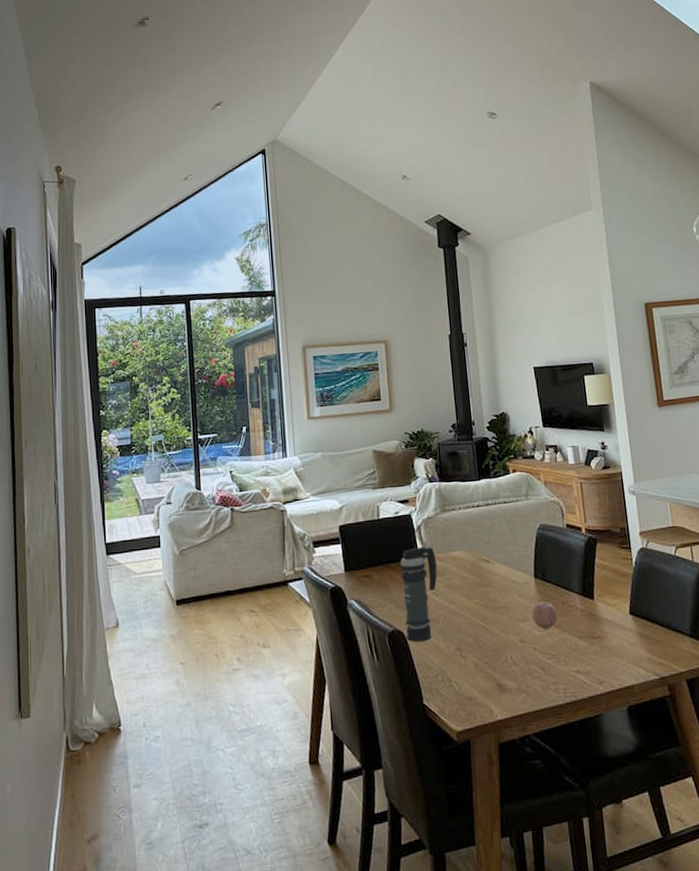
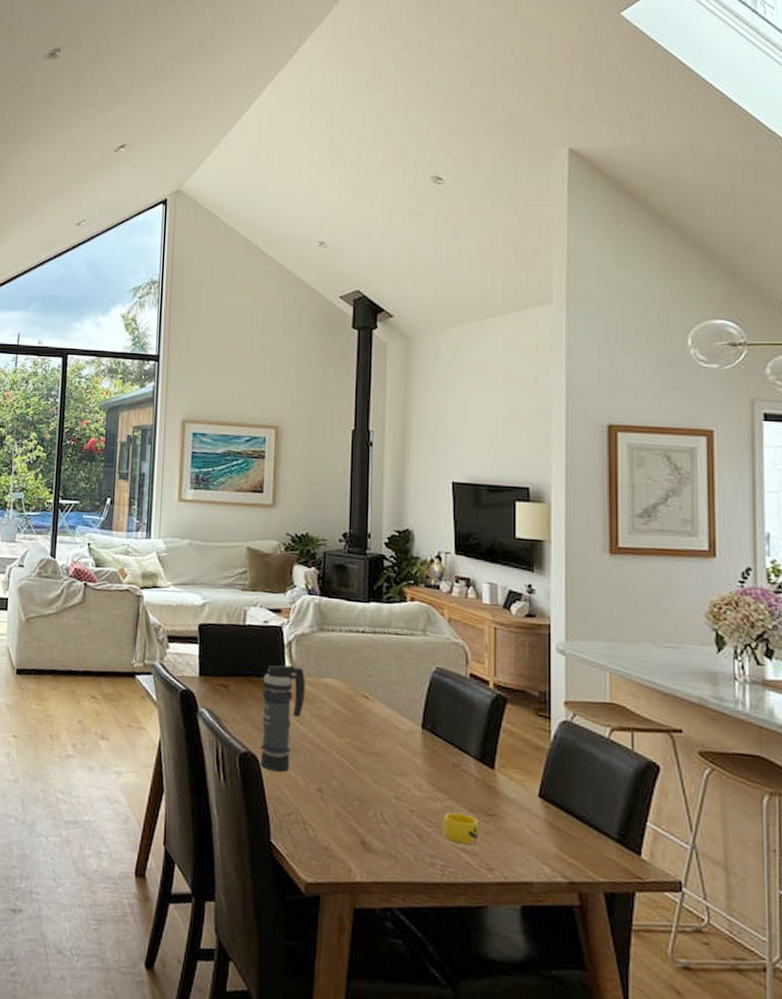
fruit: present [532,602,558,629] -> none [414,757,445,792]
cup: none [560,641,589,668] -> present [443,812,479,845]

